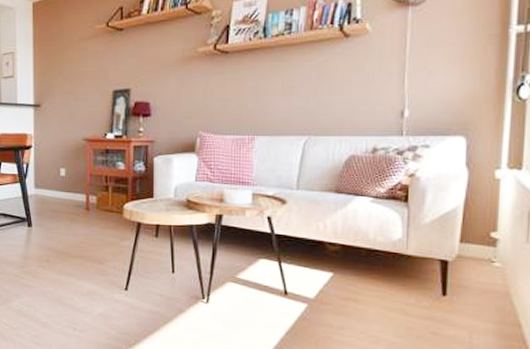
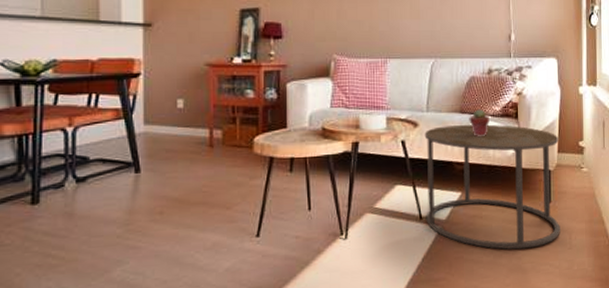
side table: none [291,205,462,341] -> present [424,124,560,250]
potted succulent: none [346,190,371,218] -> present [469,109,490,136]

